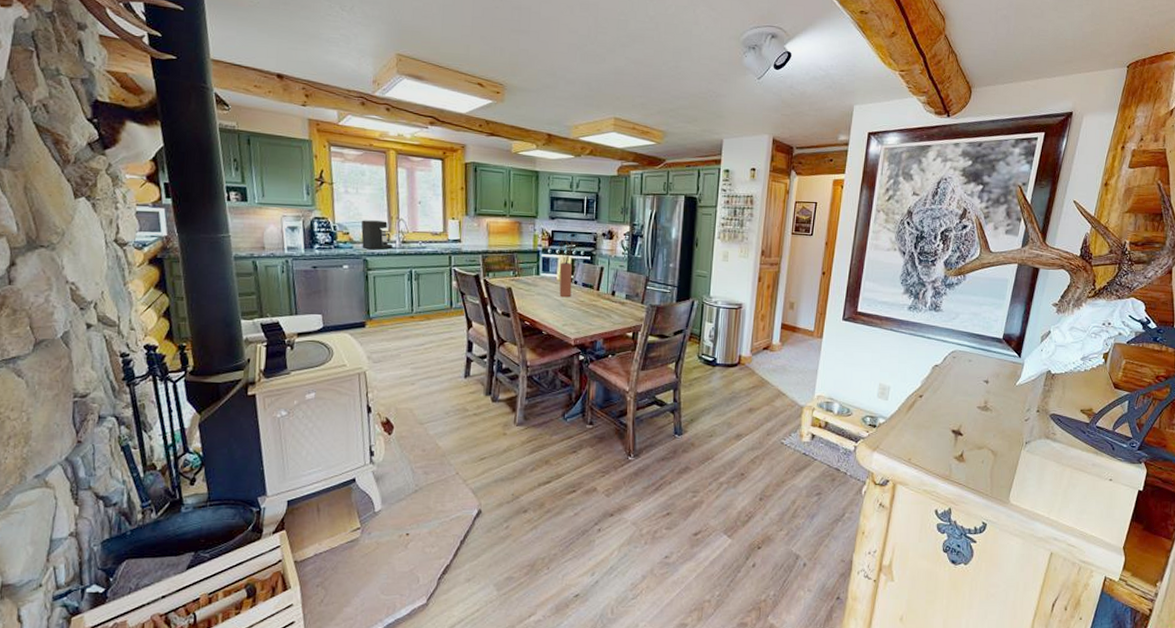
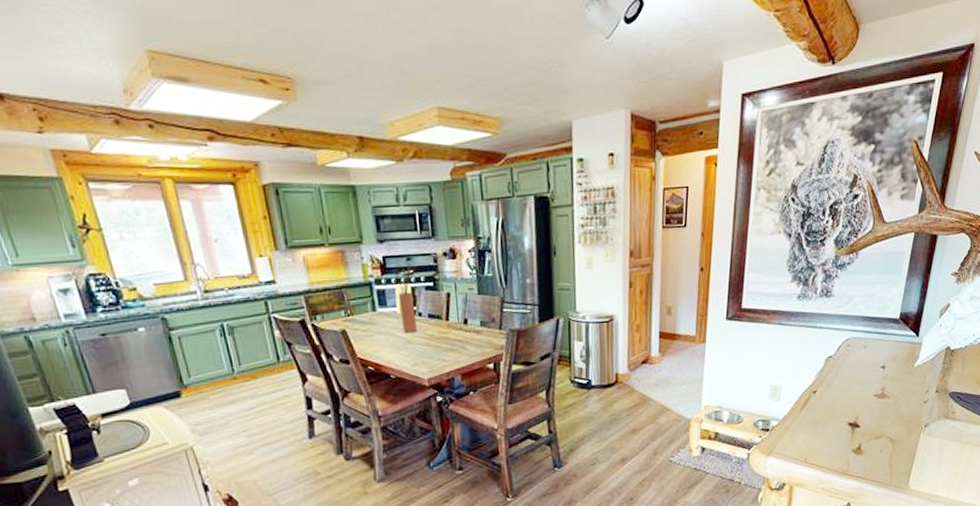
coffee maker: present [361,220,393,250] -> none [148,268,194,306]

